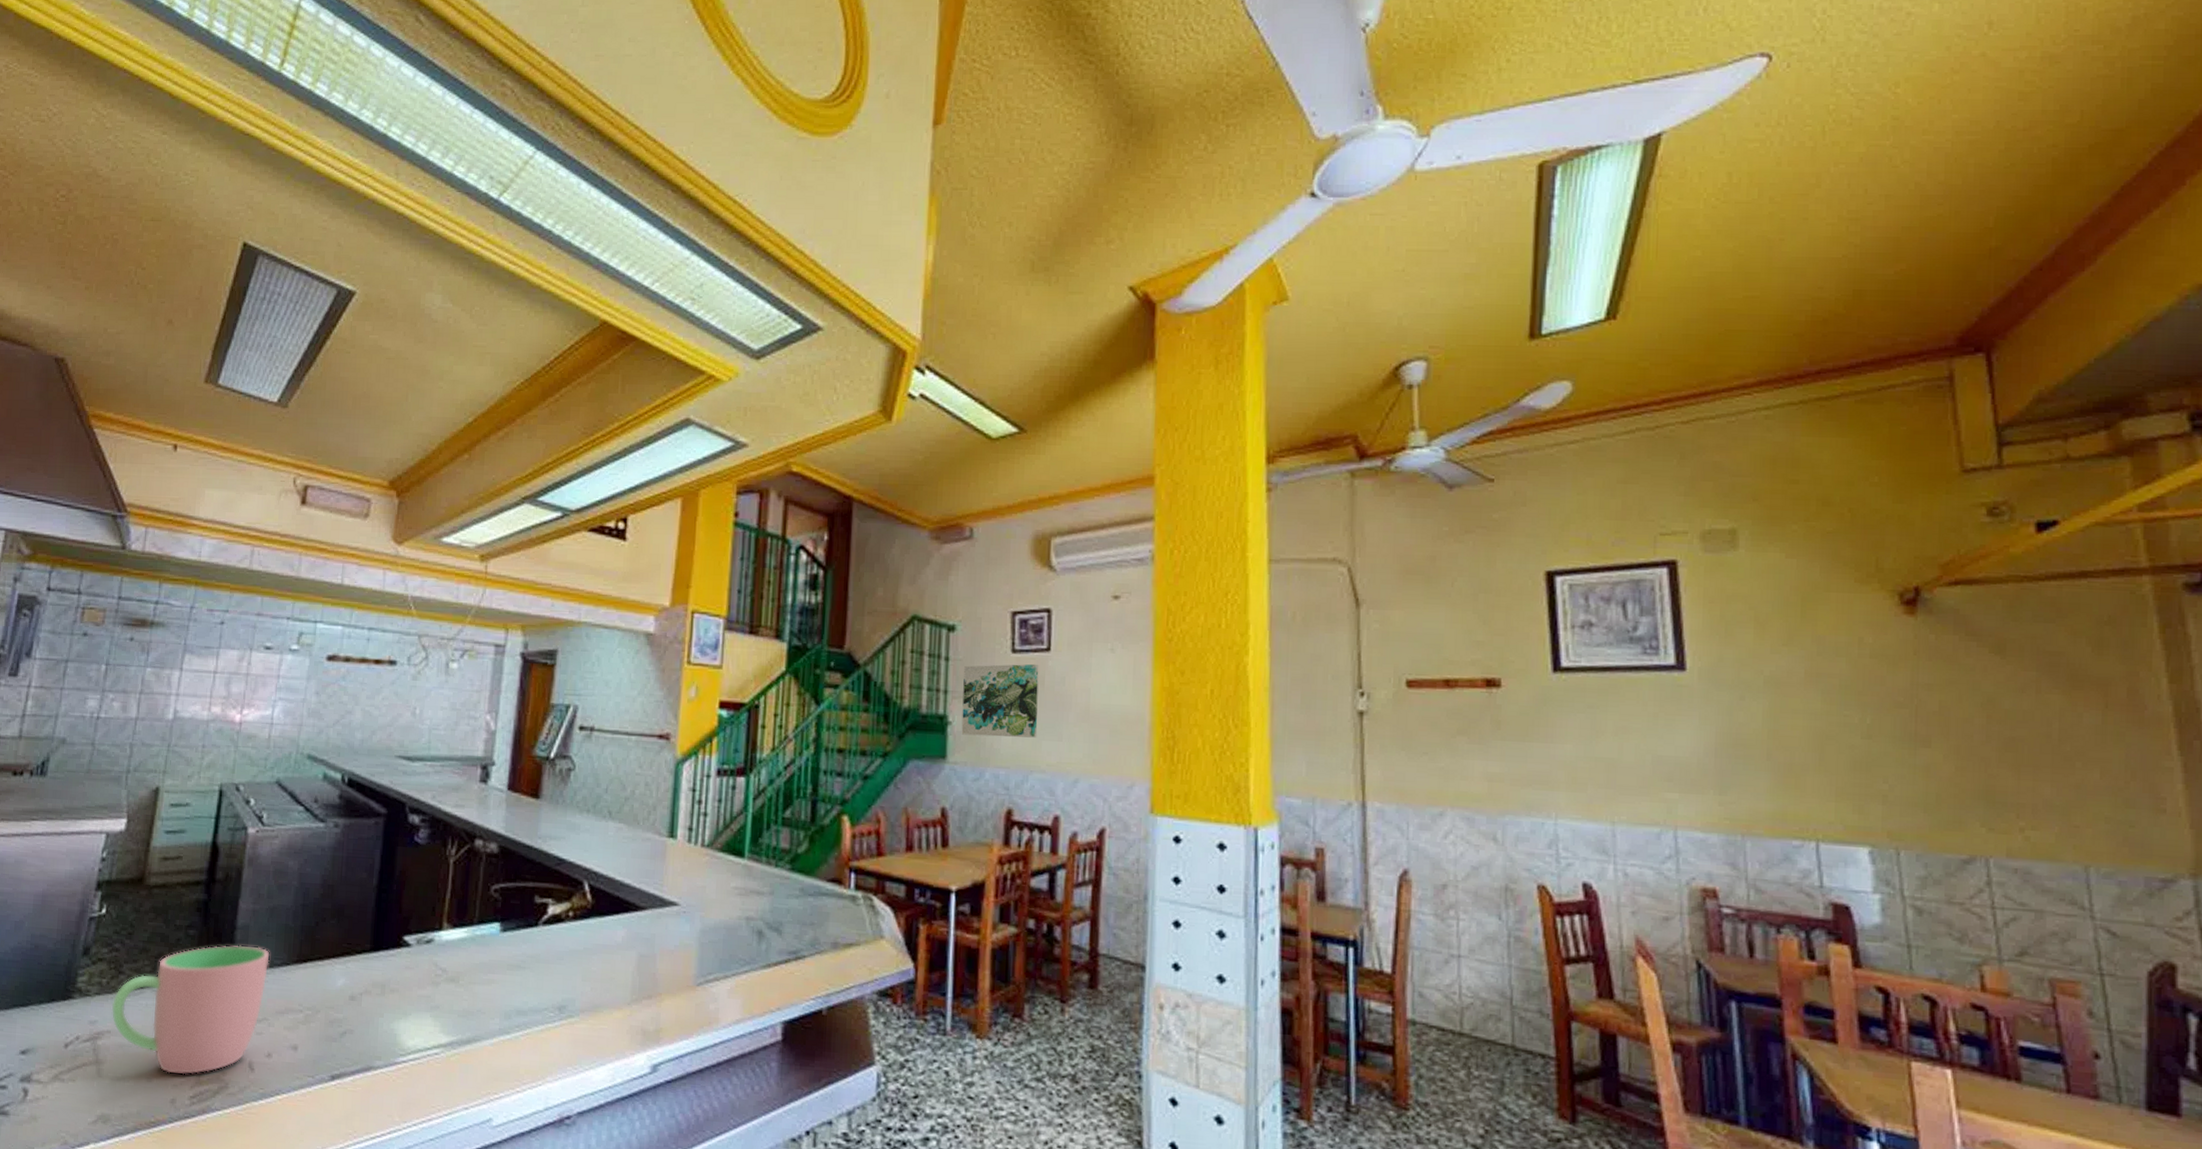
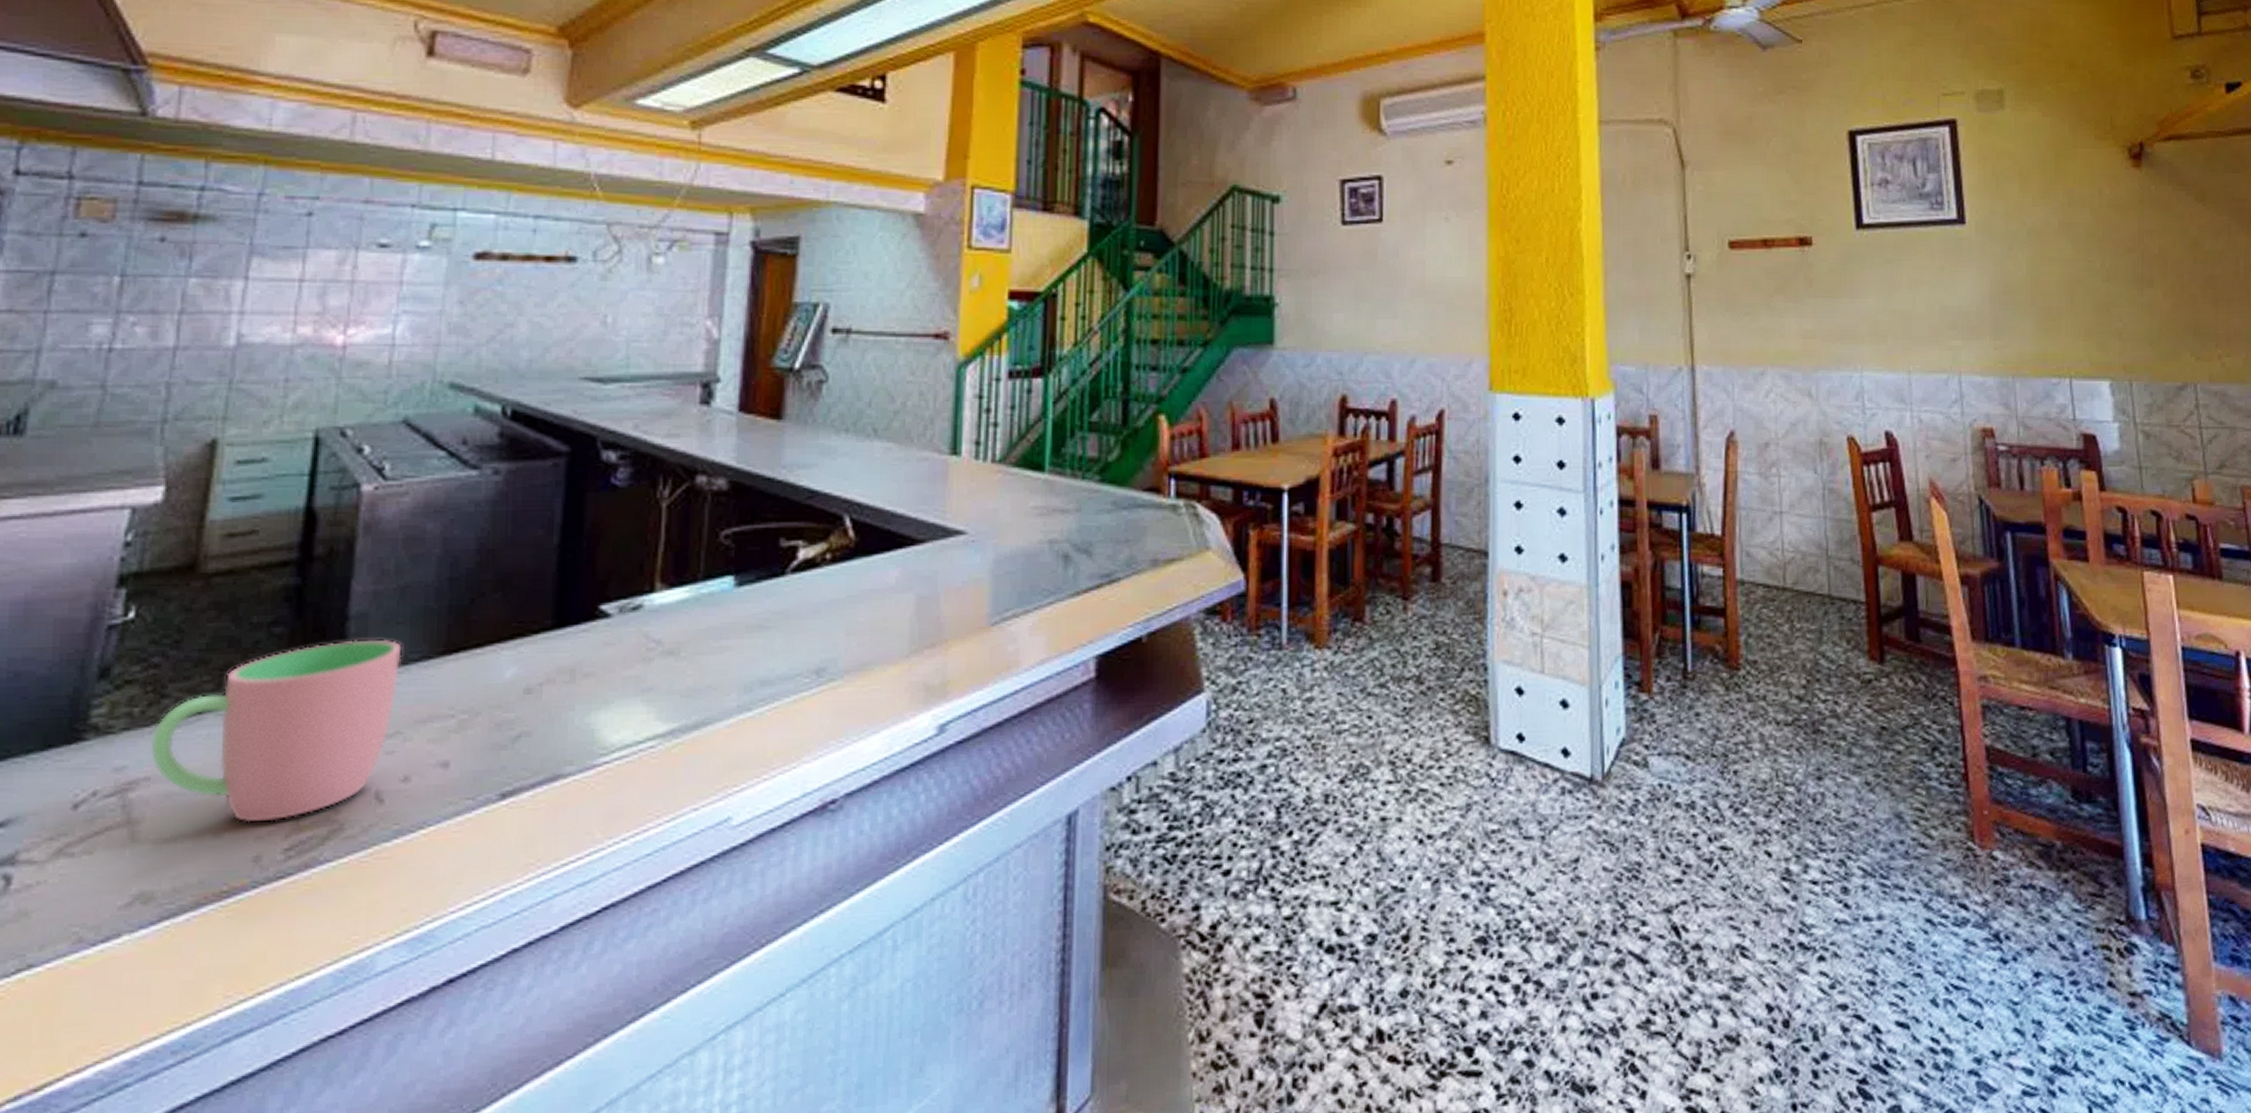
wall art: present [961,663,1039,738] -> none [1289,236,1371,318]

